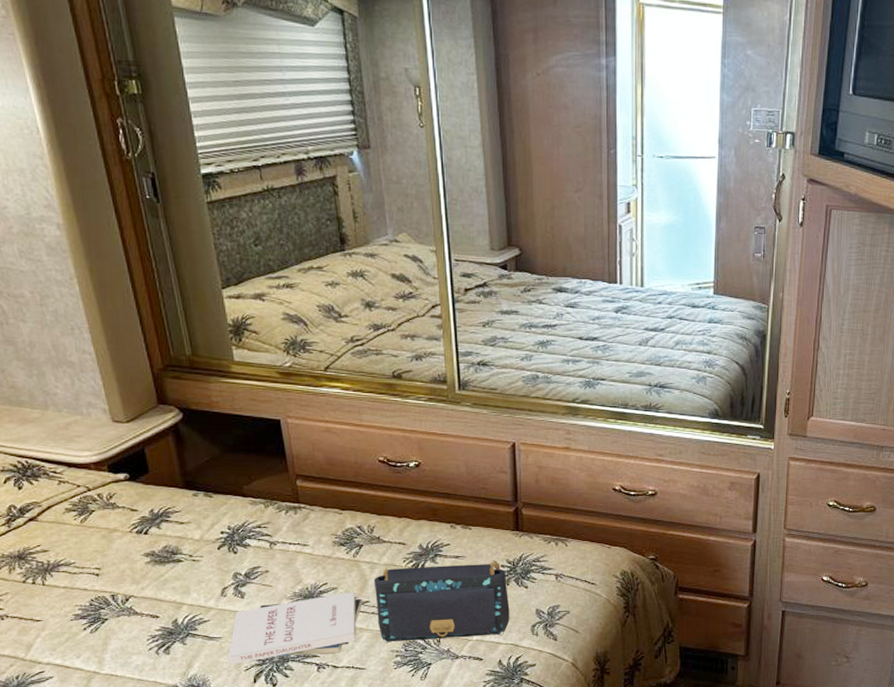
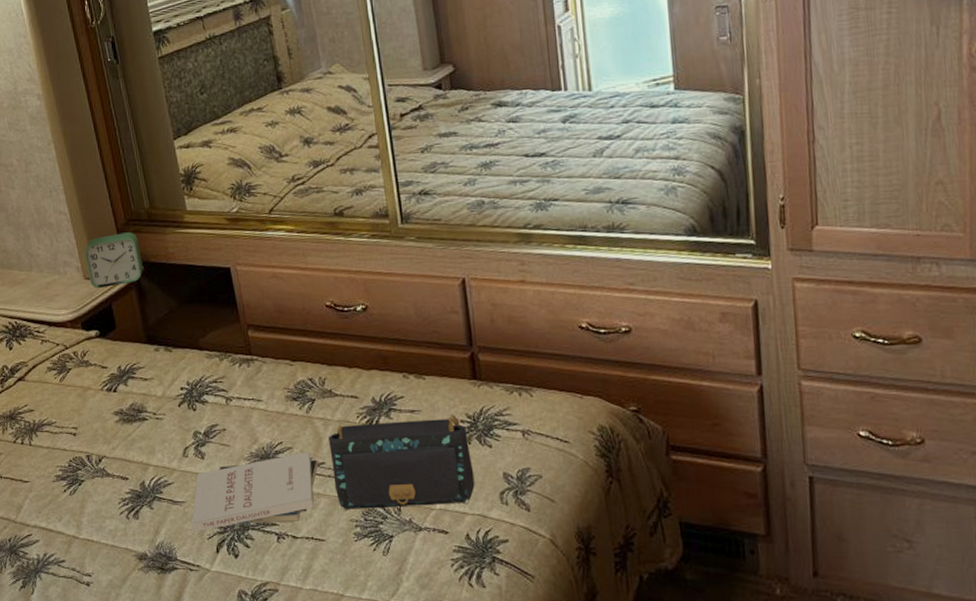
alarm clock: none [112,378,182,432] -> present [84,232,143,289]

